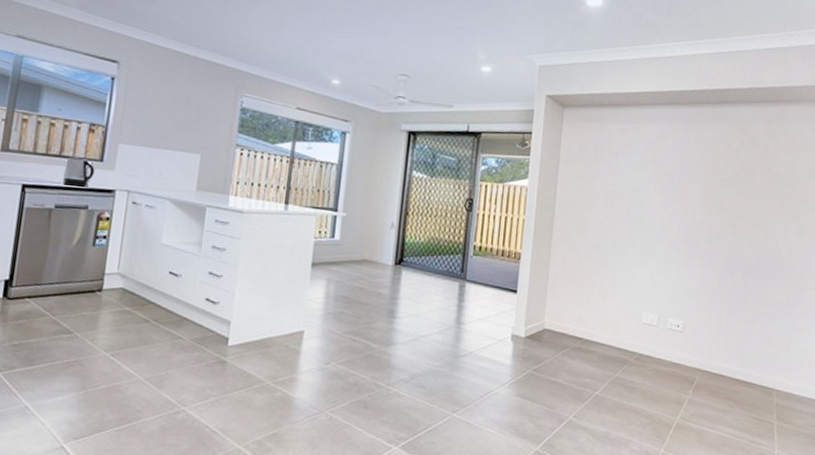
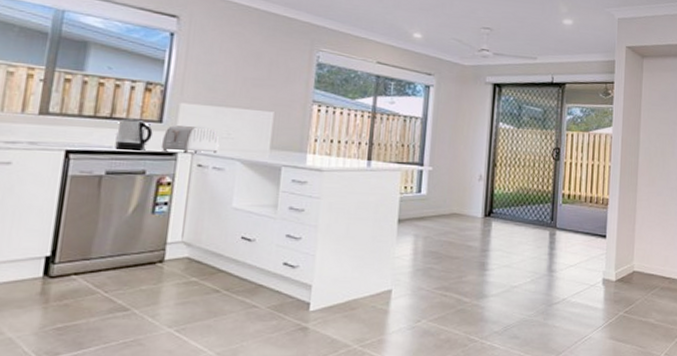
toaster: none [101,164,152,192] -> present [160,125,220,153]

